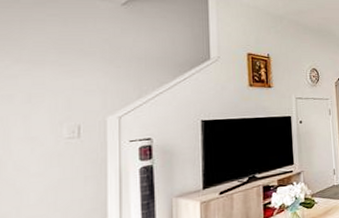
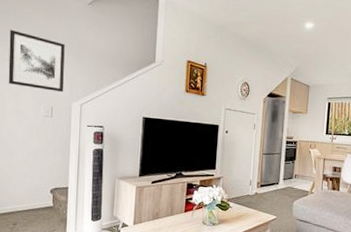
wall art: none [13,40,95,107] -> present [8,29,65,93]

